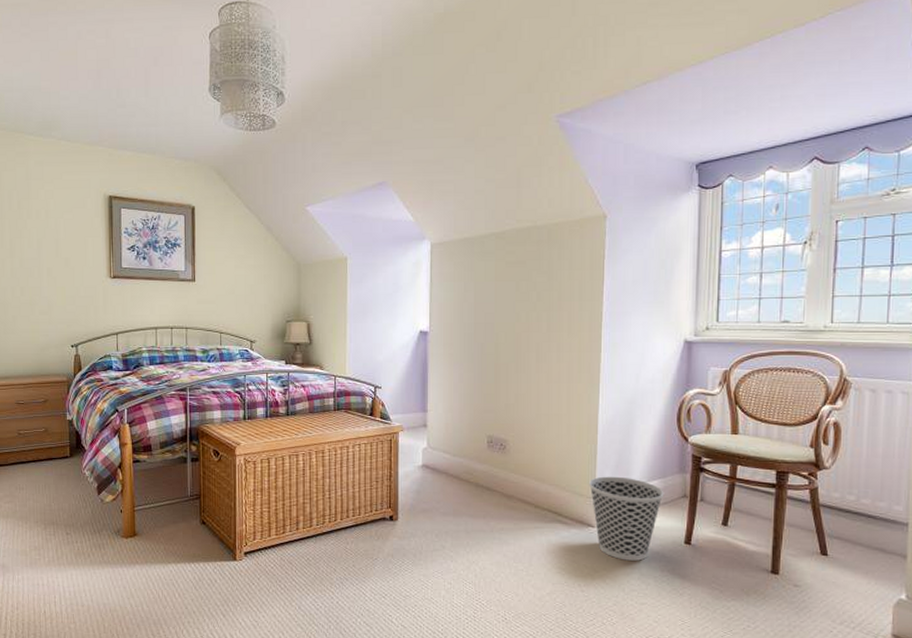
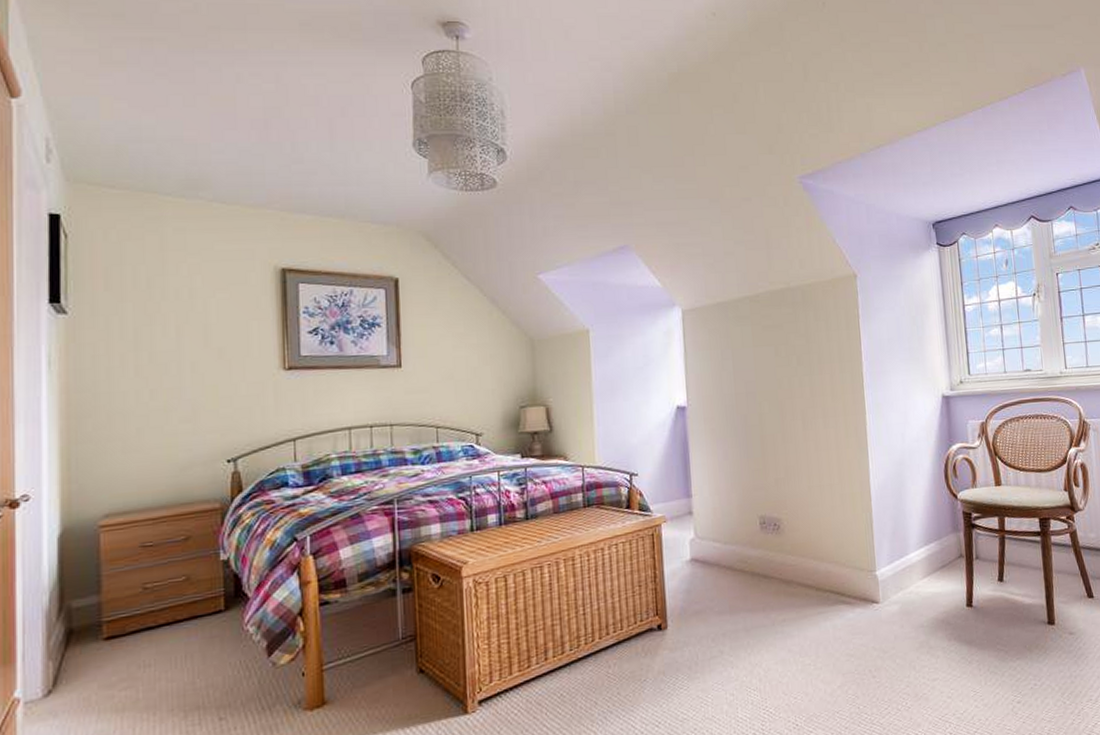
wastebasket: present [589,476,664,561] -> none [868,543,942,635]

